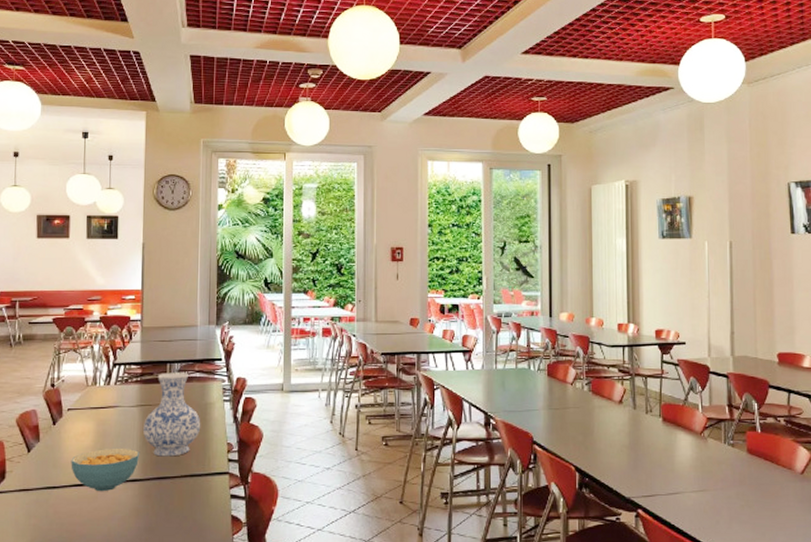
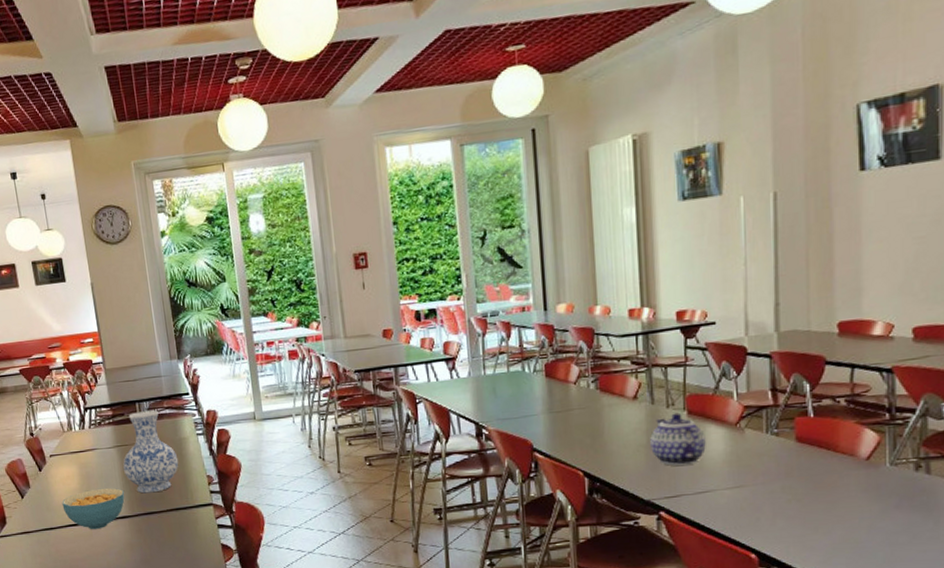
teapot: none [632,419,677,467] -> present [650,412,706,466]

